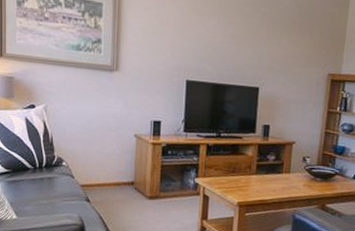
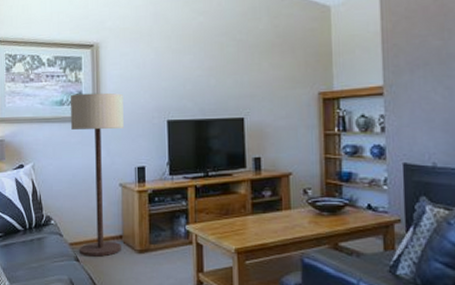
floor lamp: none [88,40,144,200] -> present [71,92,124,257]

